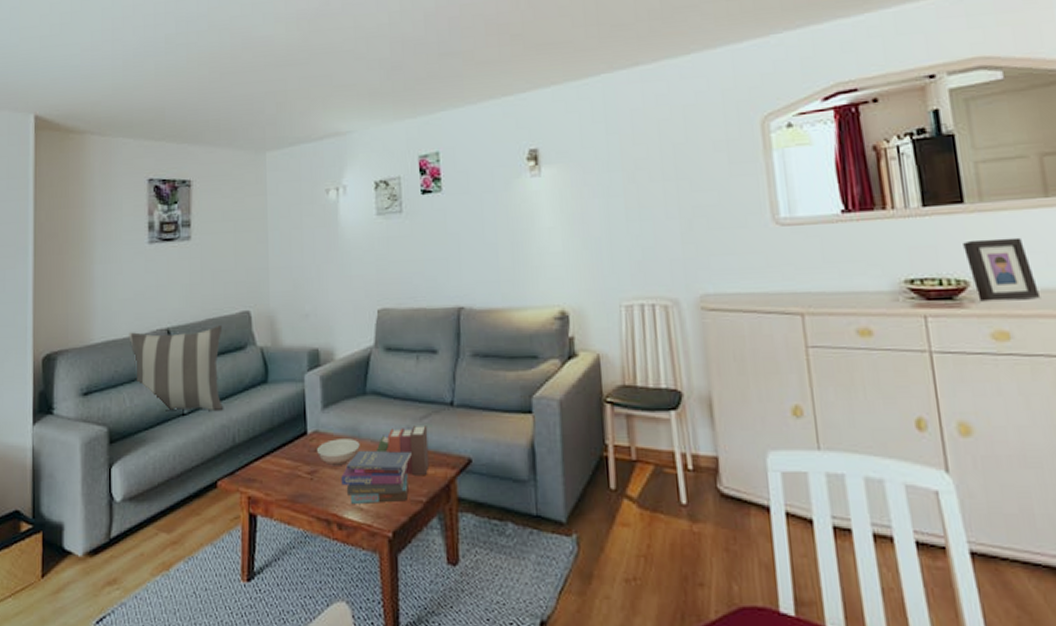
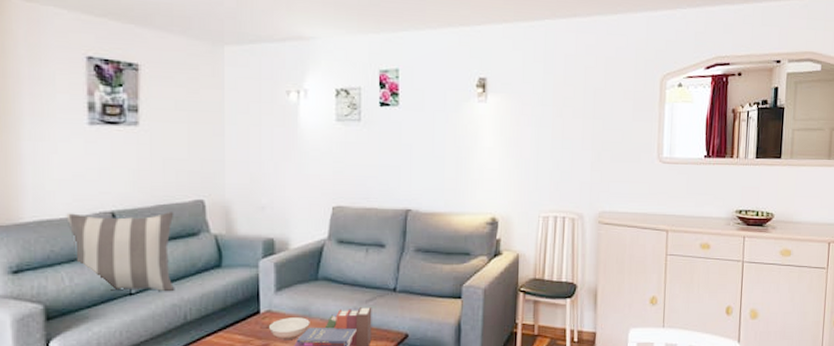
picture frame: present [963,237,1041,302] -> none [775,185,813,229]

